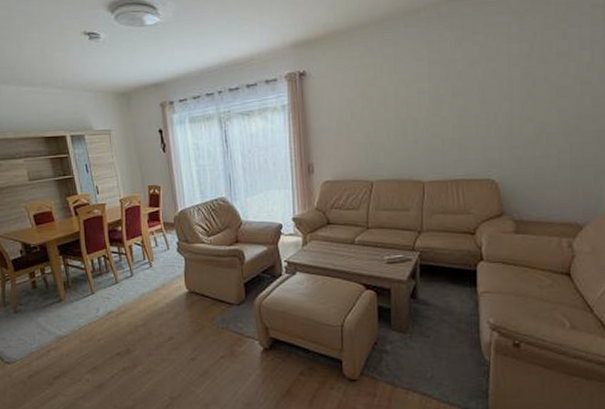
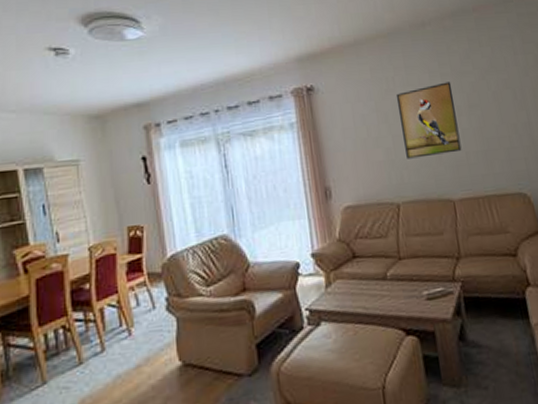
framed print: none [381,70,438,143] -> present [395,82,462,159]

